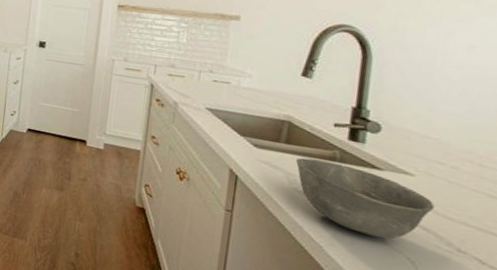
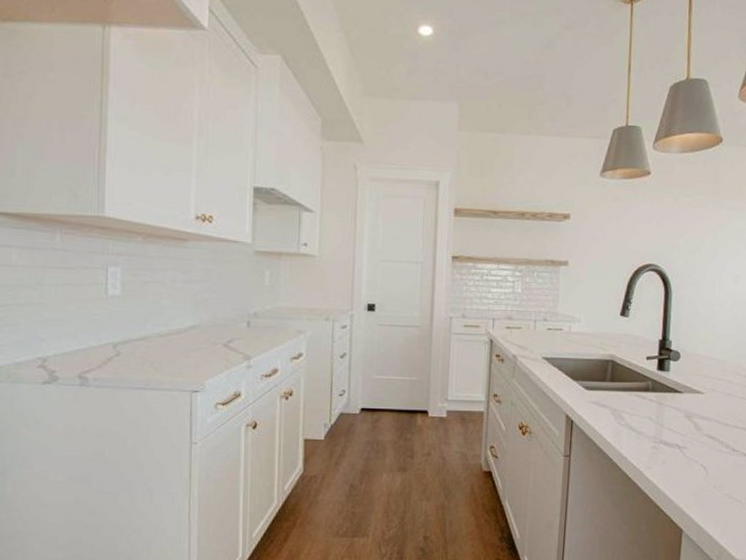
bowl: present [296,158,435,239] -> none [619,393,718,452]

